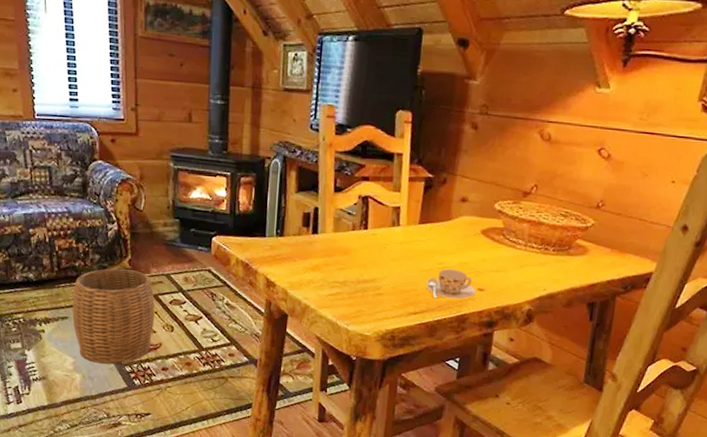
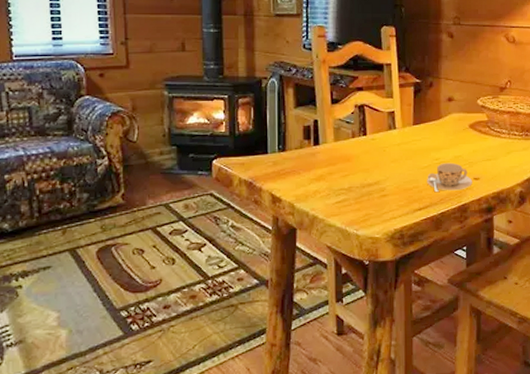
woven basket: present [72,268,155,365] -> none [56,204,154,313]

